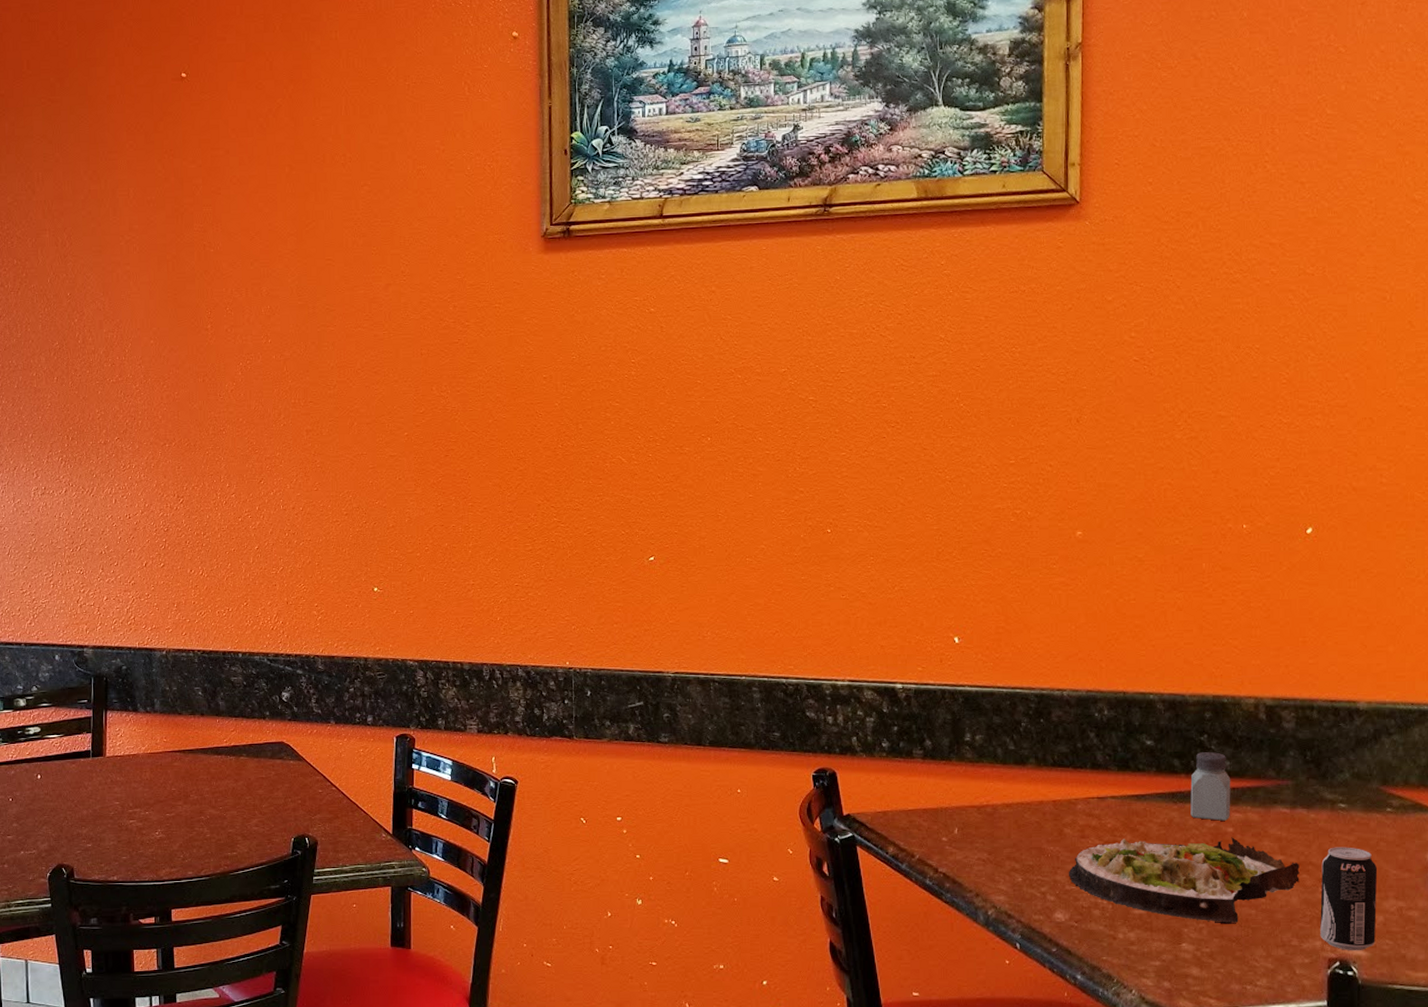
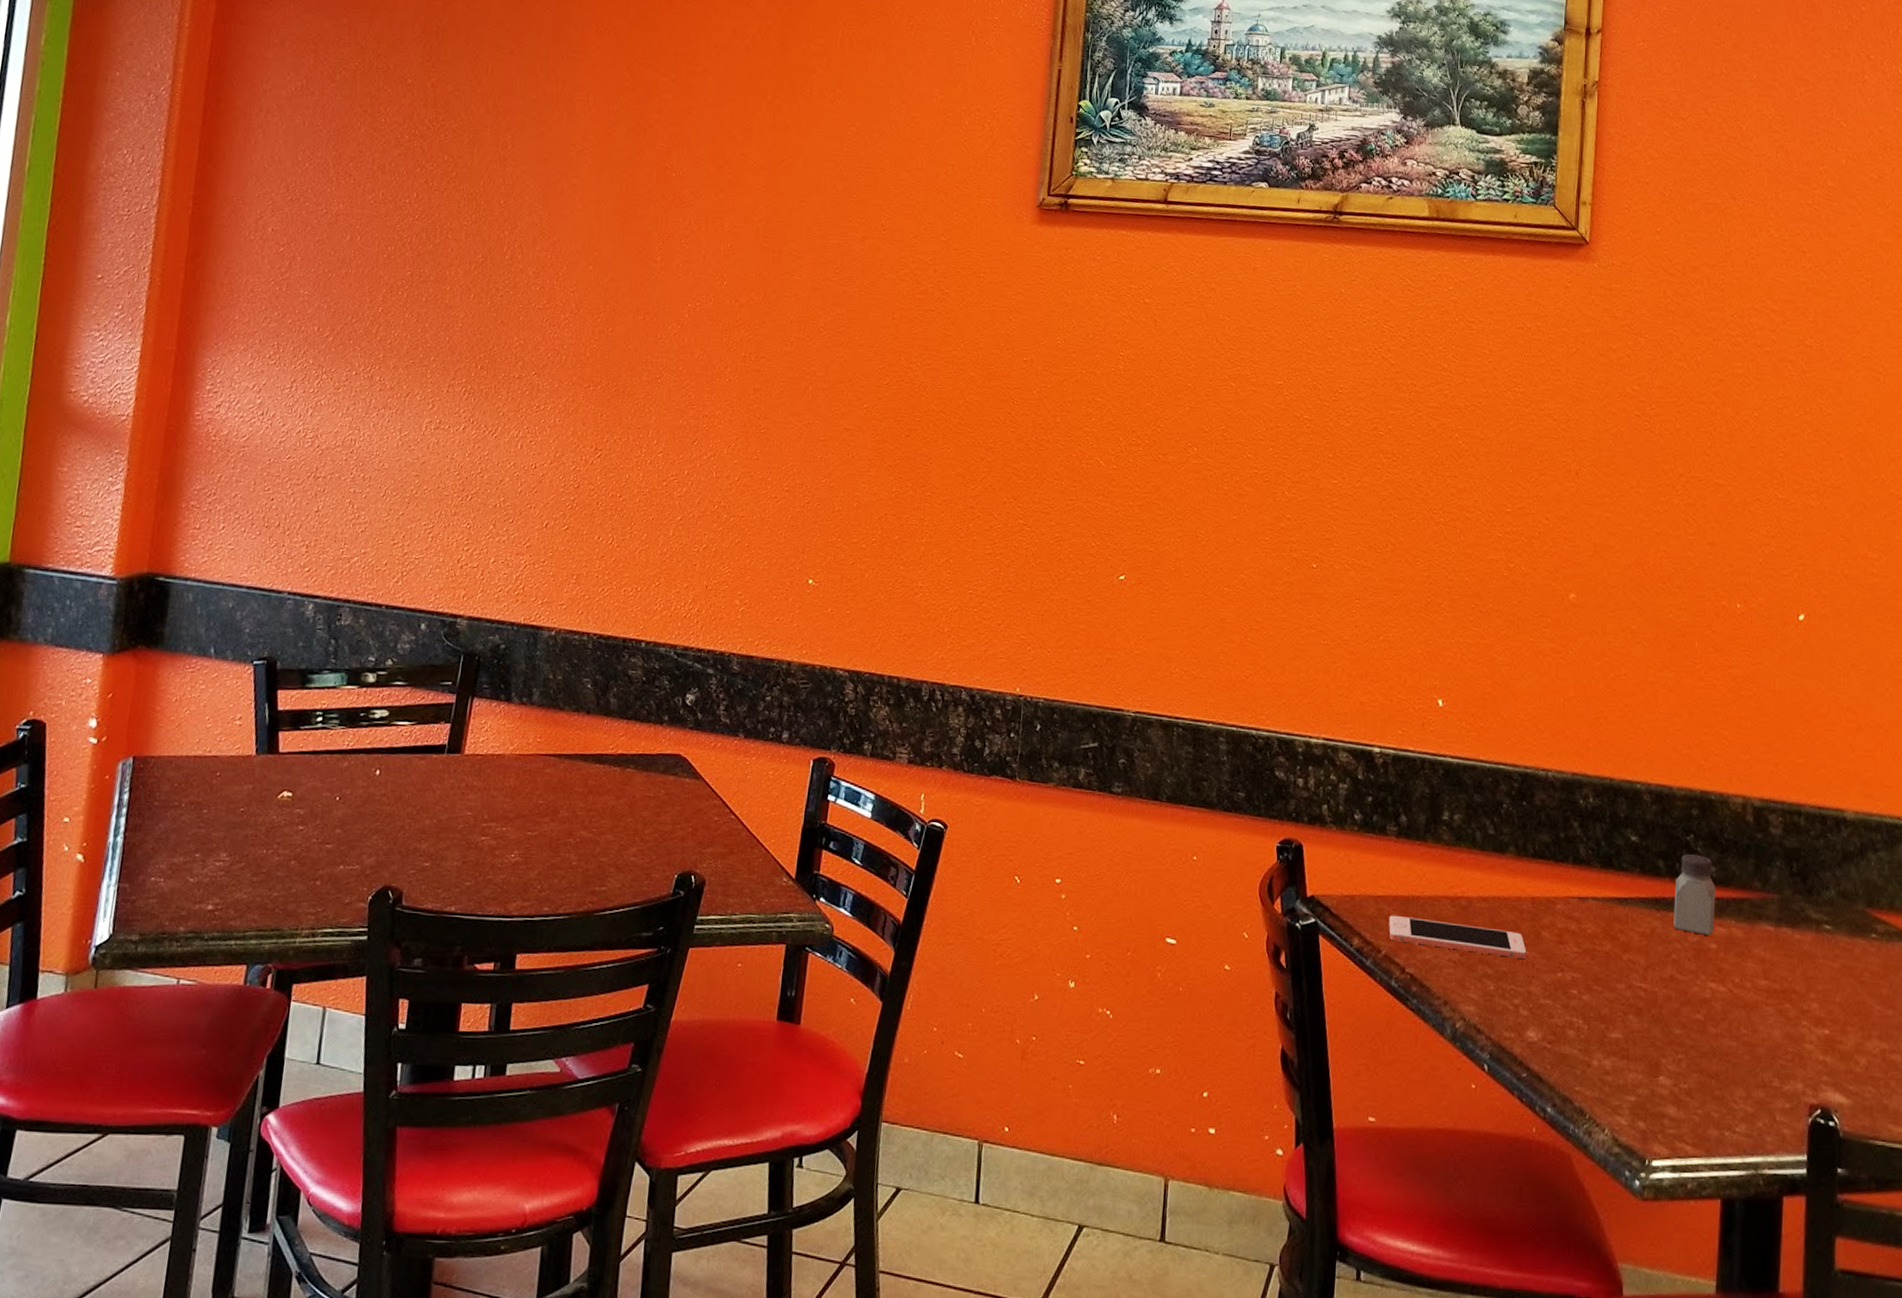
cell phone: none [920,825,1051,854] -> present [1389,915,1527,960]
salad plate: present [1068,837,1300,924] -> none [1543,948,1783,1057]
beverage can: present [1320,847,1378,951] -> none [1802,974,1862,1098]

